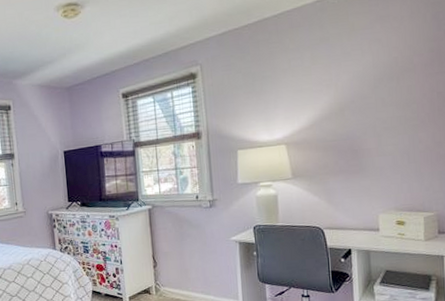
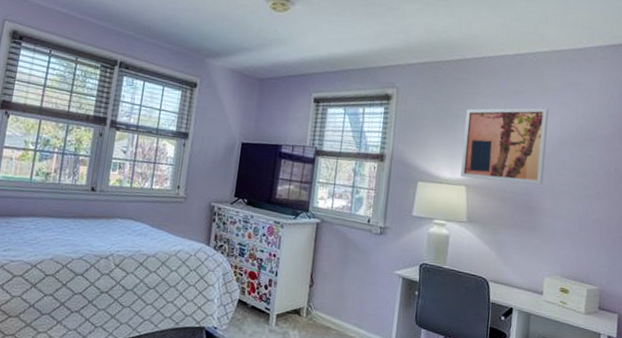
wall art: none [274,48,364,137] -> present [461,107,549,185]

